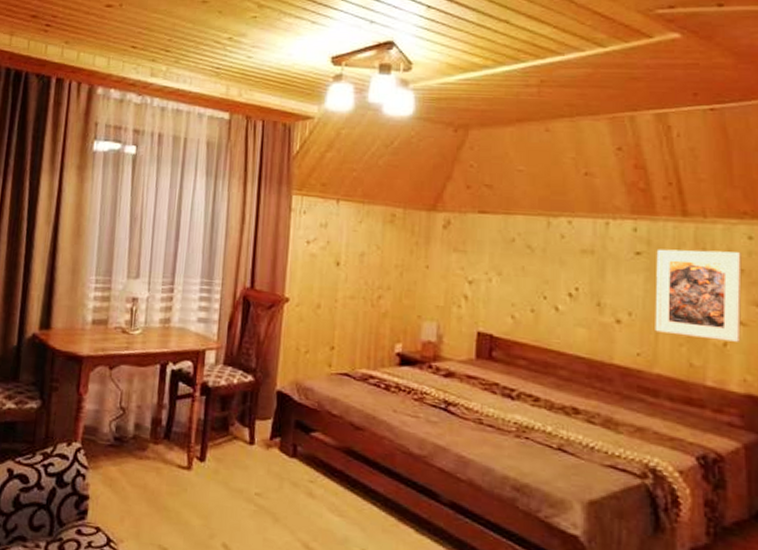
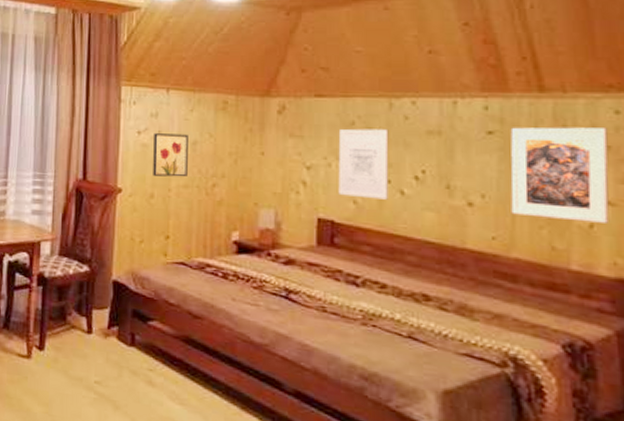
wall art: none [320,243,356,289] -> present [153,133,188,177]
wall art: none [498,245,546,315] -> present [338,128,389,200]

